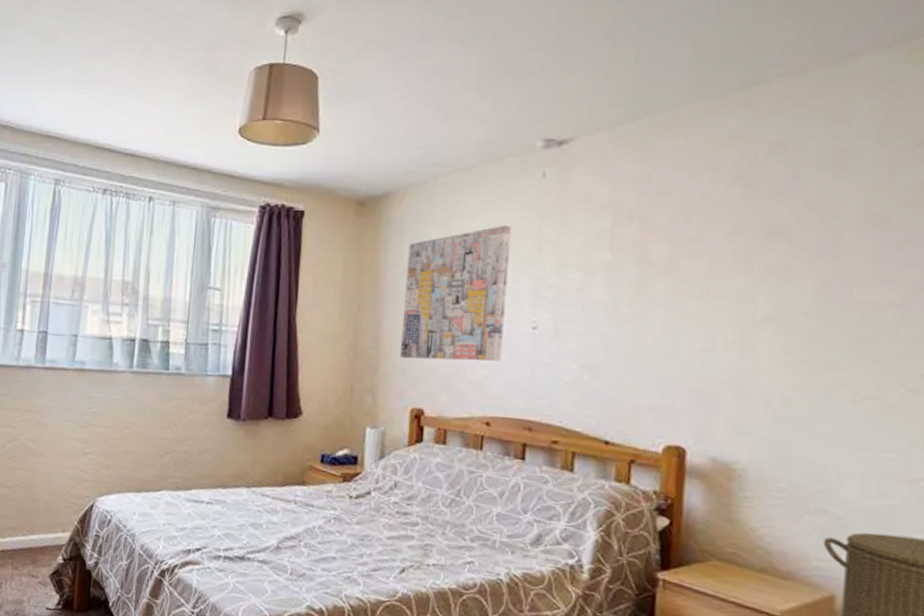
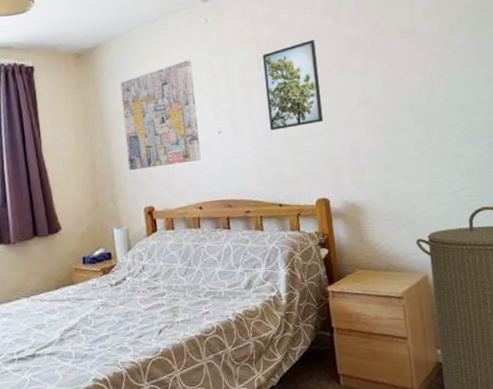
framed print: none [611,216,708,338] -> present [262,40,324,131]

